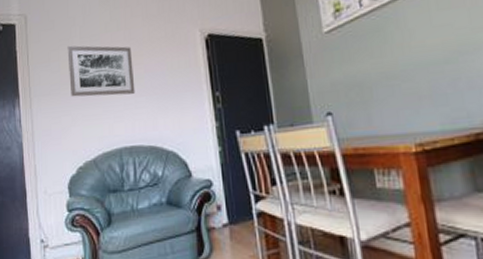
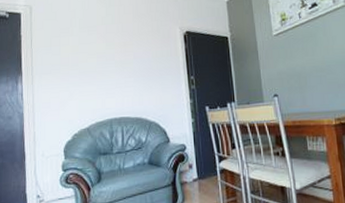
wall art: present [67,45,136,97] -> none [67,33,125,76]

